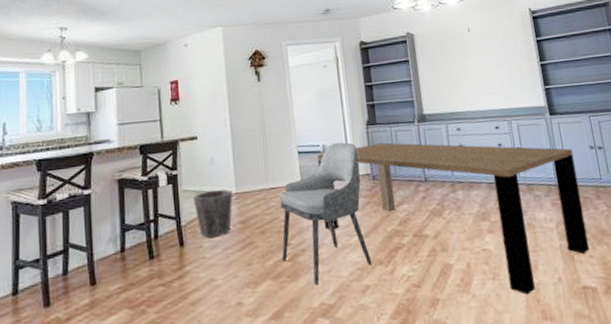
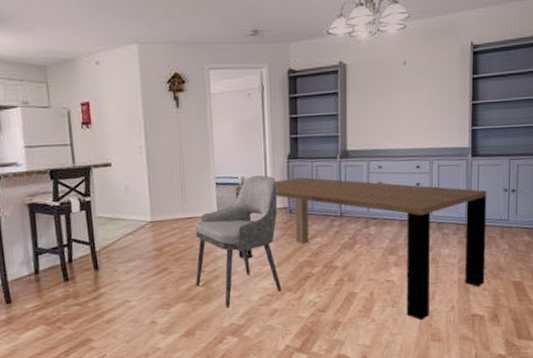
waste bin: present [192,189,233,238] -> none [107,217,148,263]

